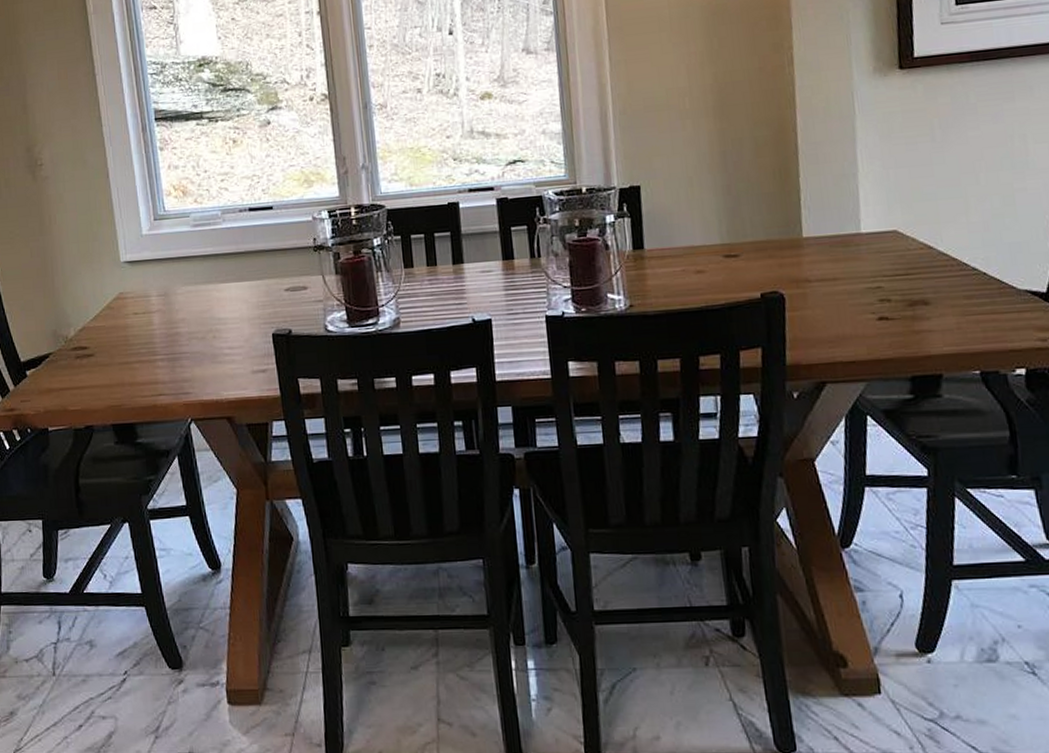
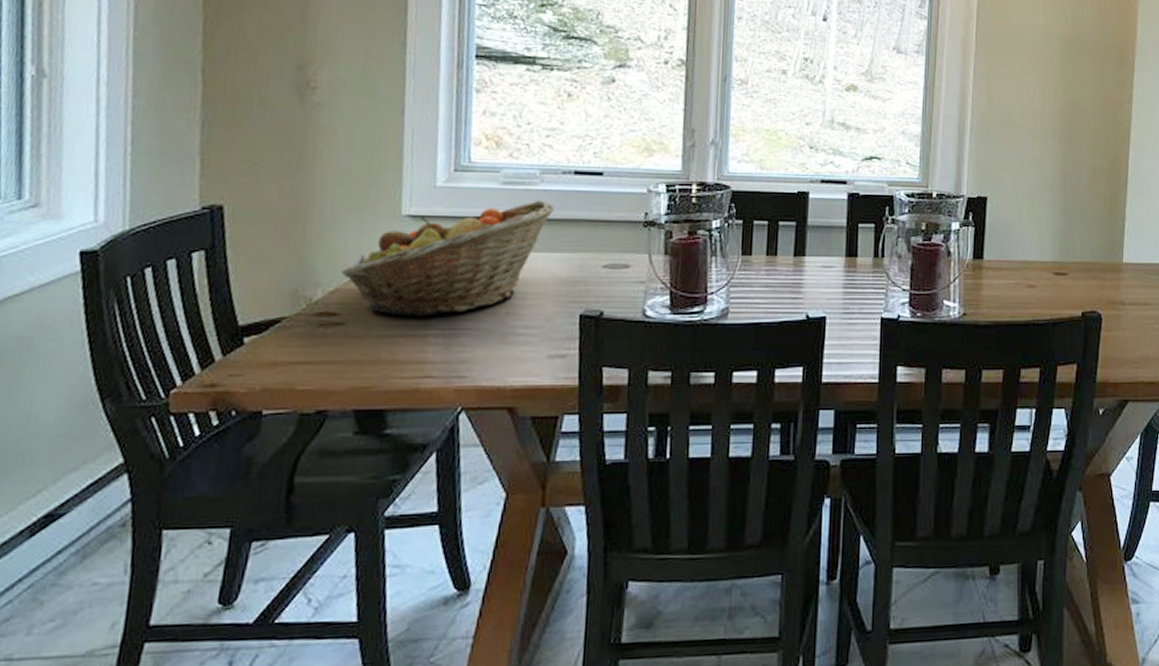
fruit basket: none [84,237,238,346] -> present [341,200,556,317]

